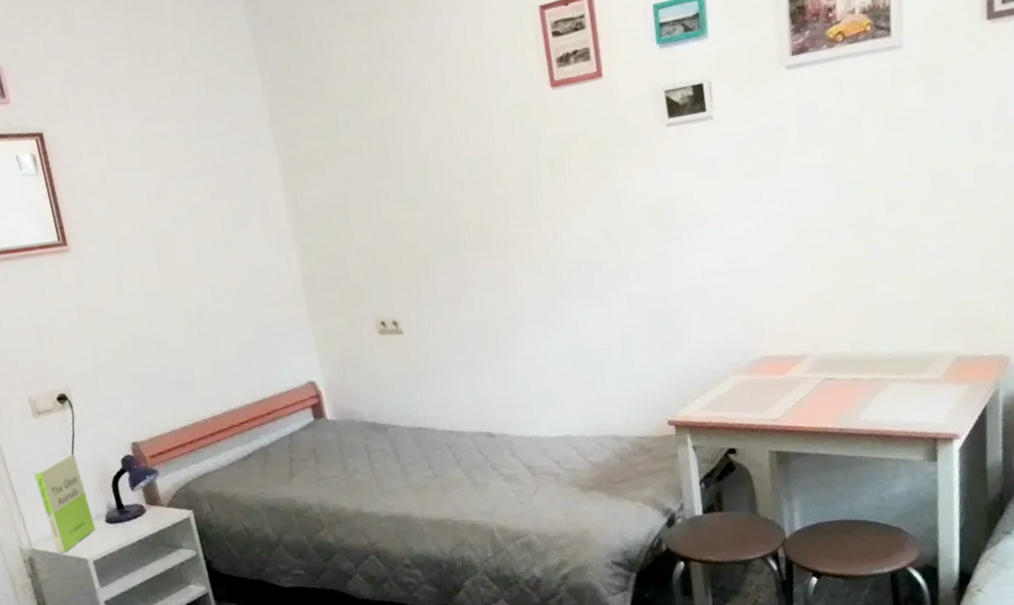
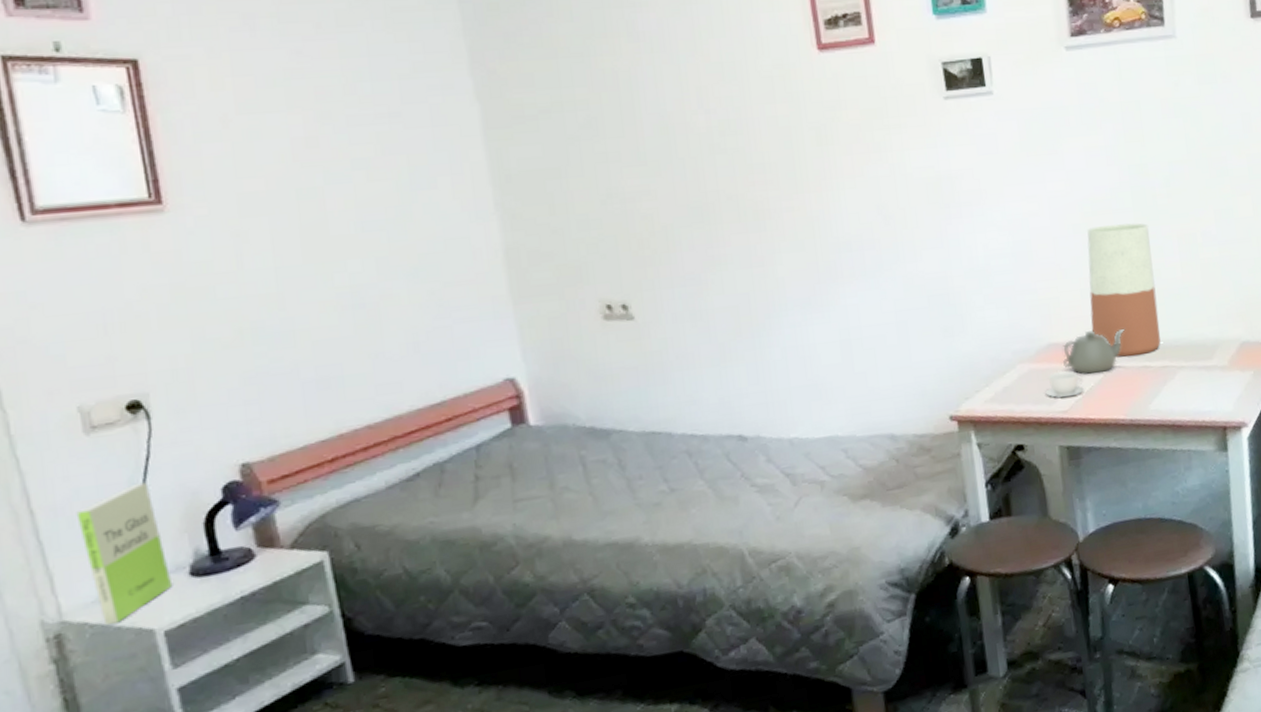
teacup: none [757,381,795,407] -> present [1045,370,1084,398]
teapot: none [775,342,838,386] -> present [1063,328,1126,375]
vase: none [802,239,873,370] -> present [1087,223,1161,357]

